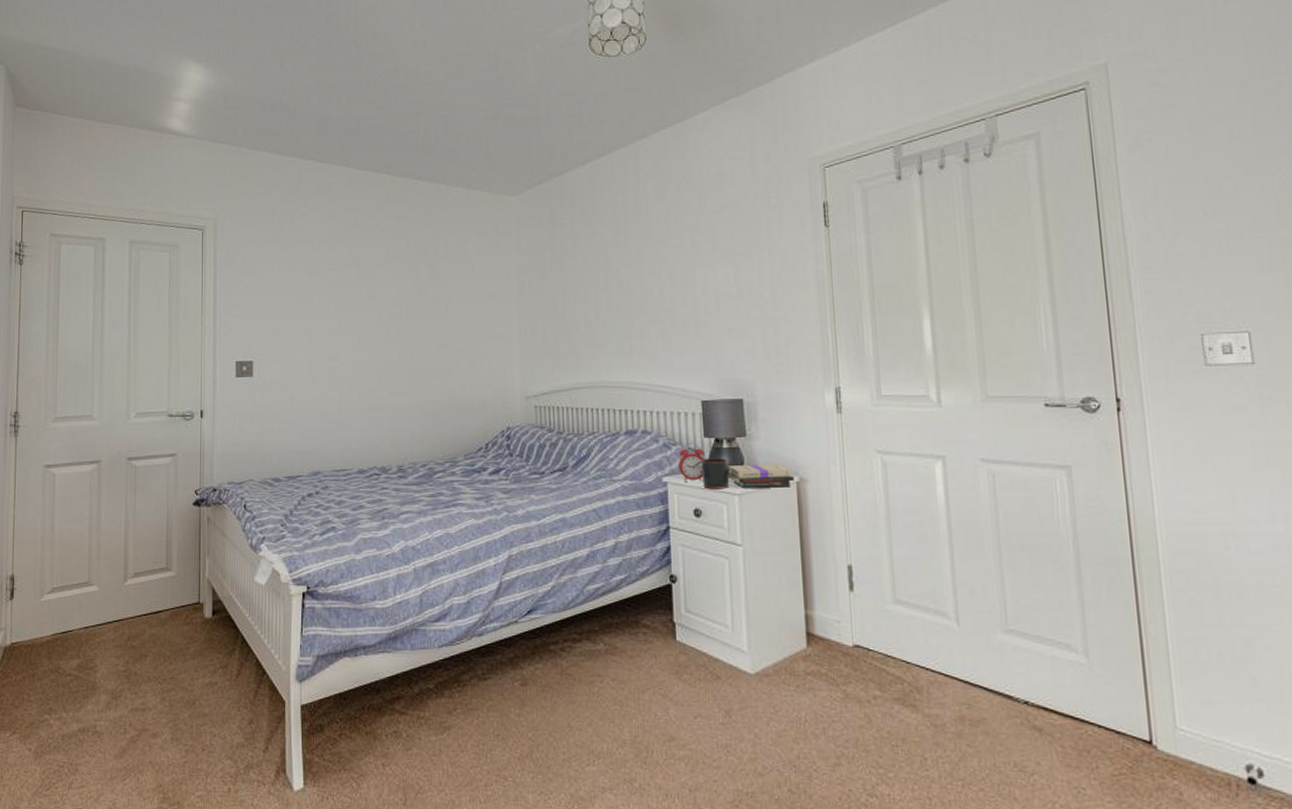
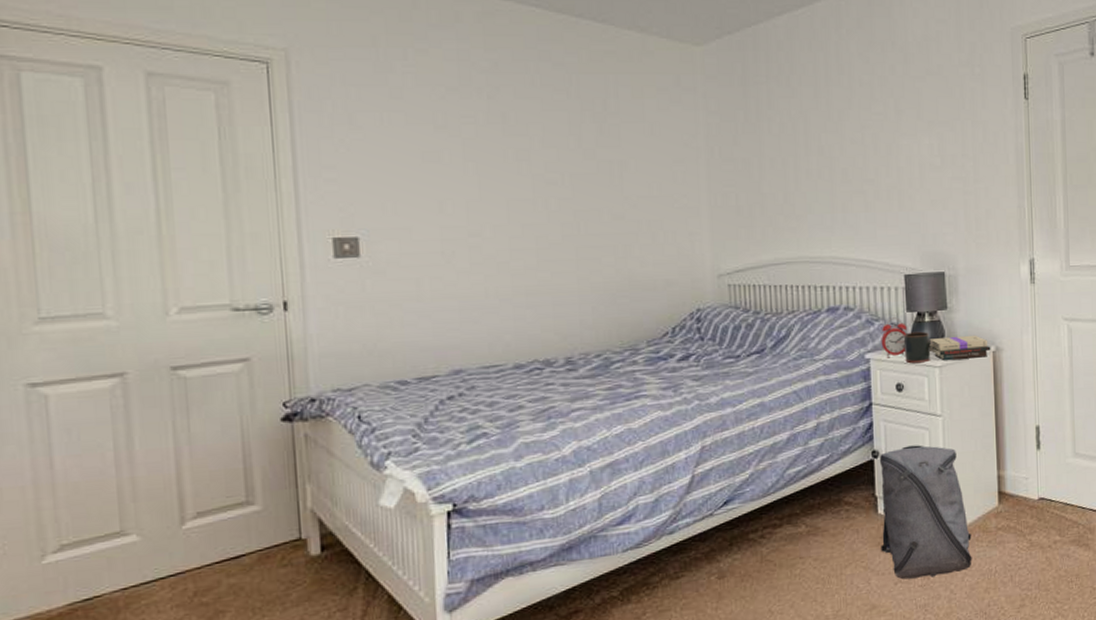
backpack: none [677,573,778,716] -> present [879,445,972,580]

